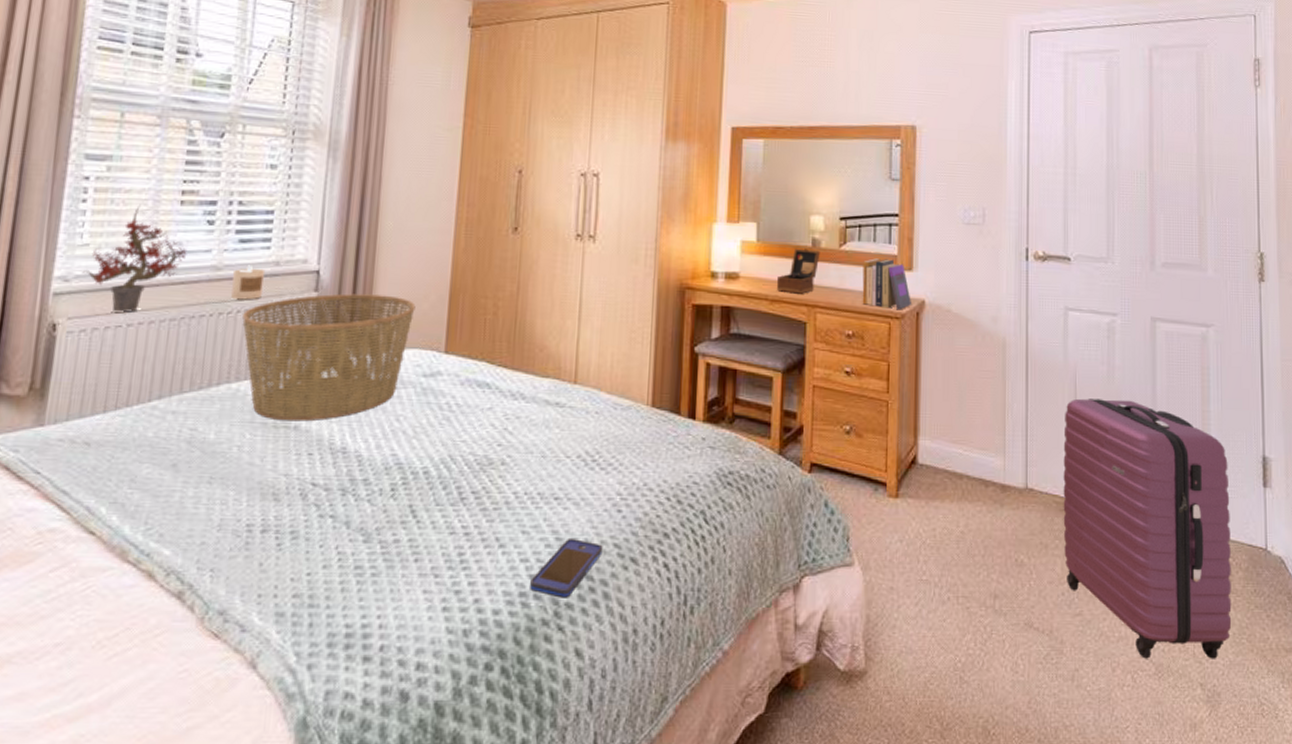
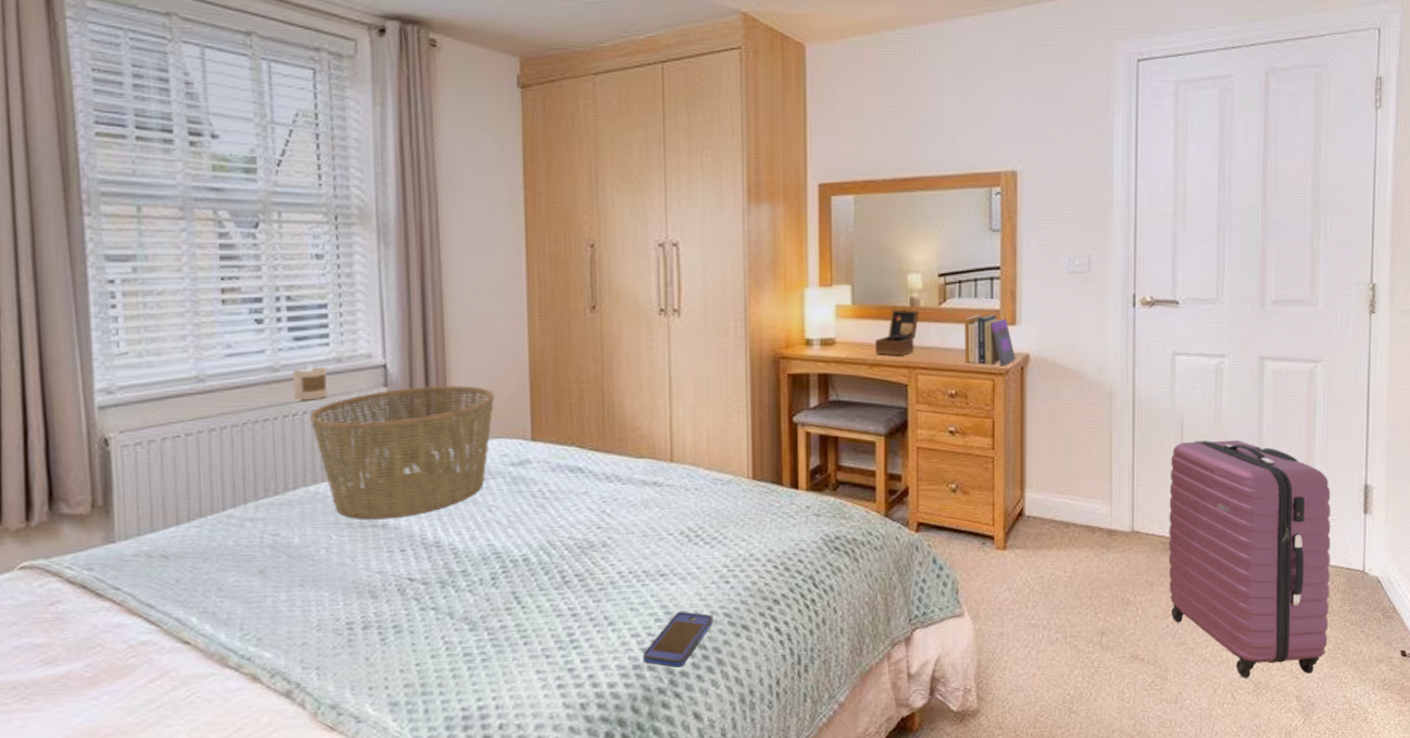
potted plant: present [81,204,188,312] -> none [125,307,238,422]

